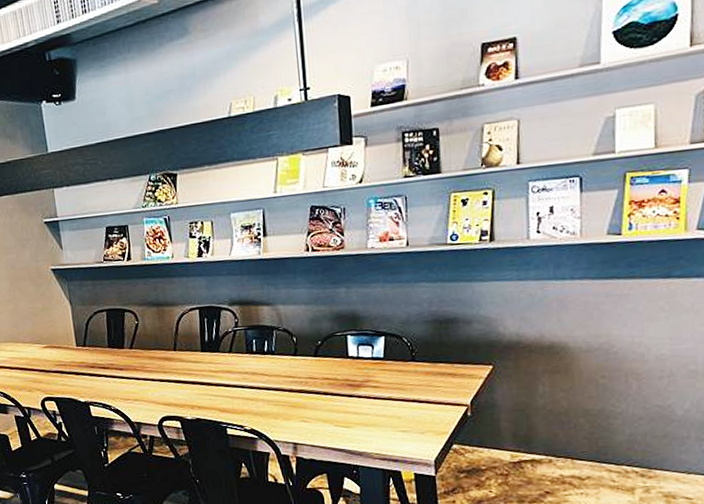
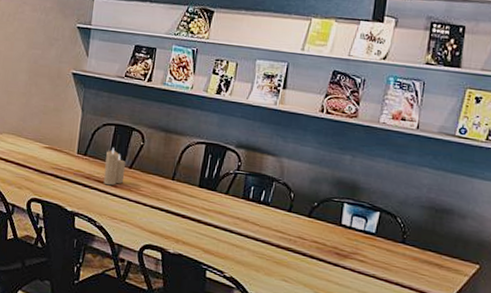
candle: none [104,333,128,370] -> present [103,148,126,186]

